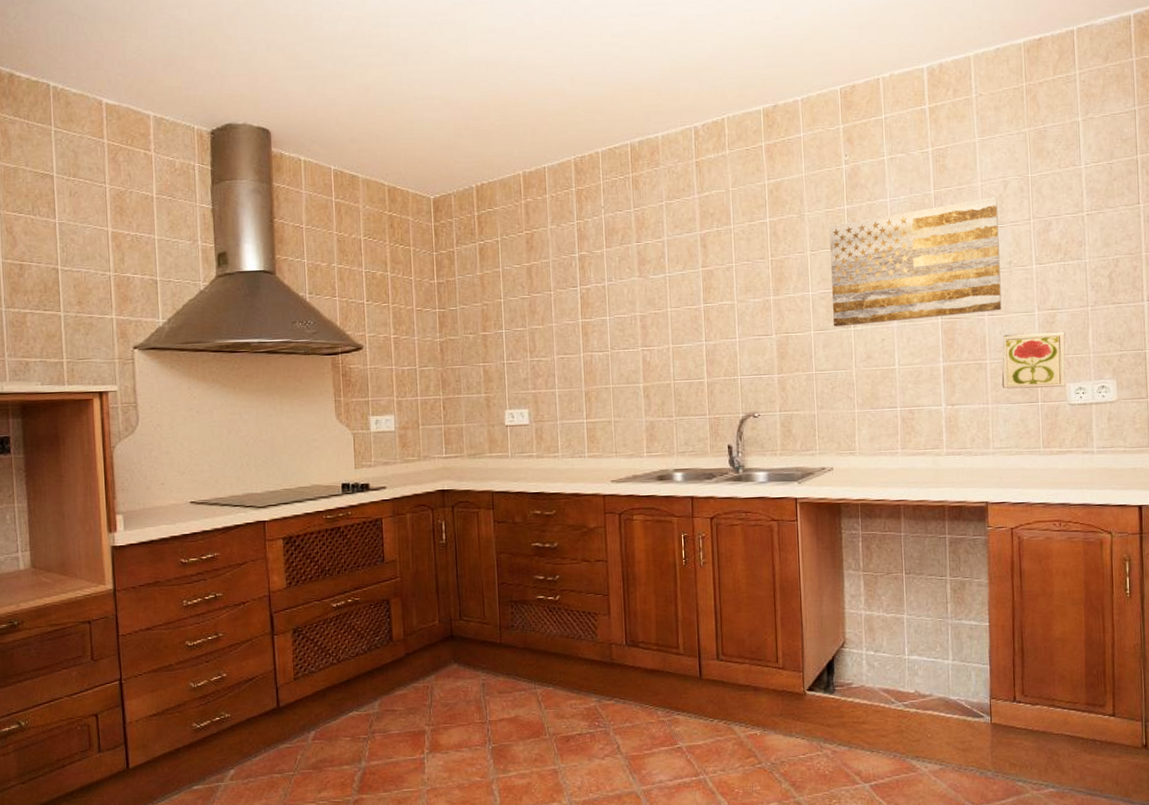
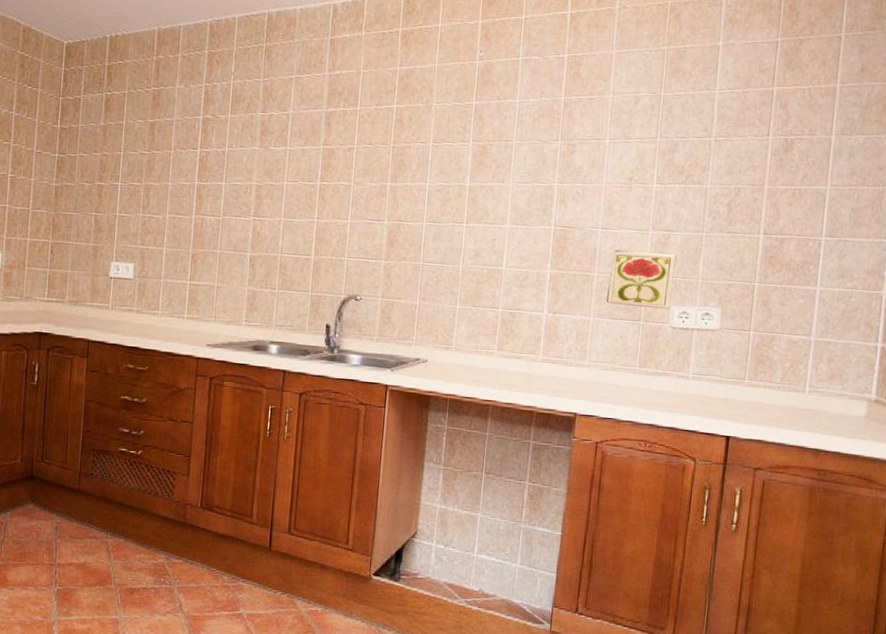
wall art: present [829,197,1002,327] -> none [446,111,627,226]

